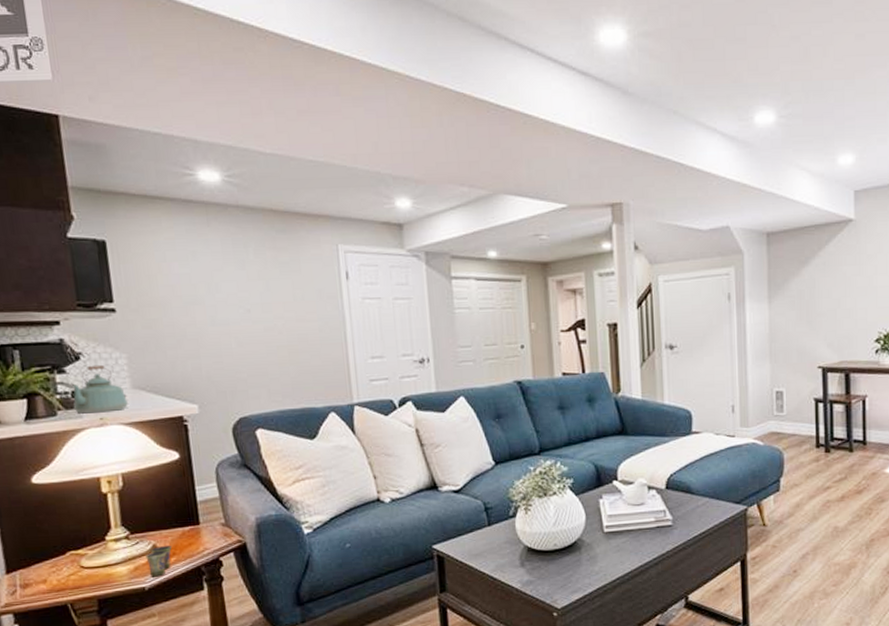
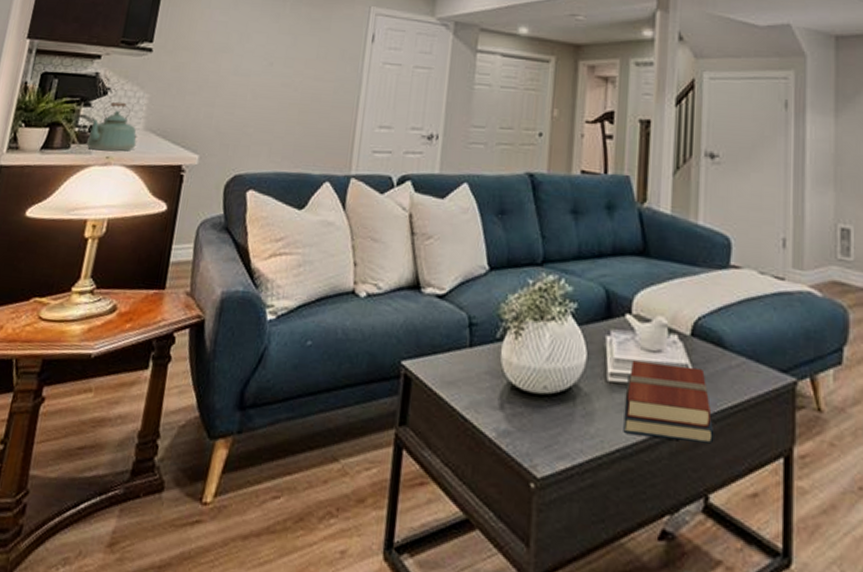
cup: present [145,545,172,577] -> none [100,307,131,344]
books: none [619,511,689,566] -> present [623,360,715,444]

